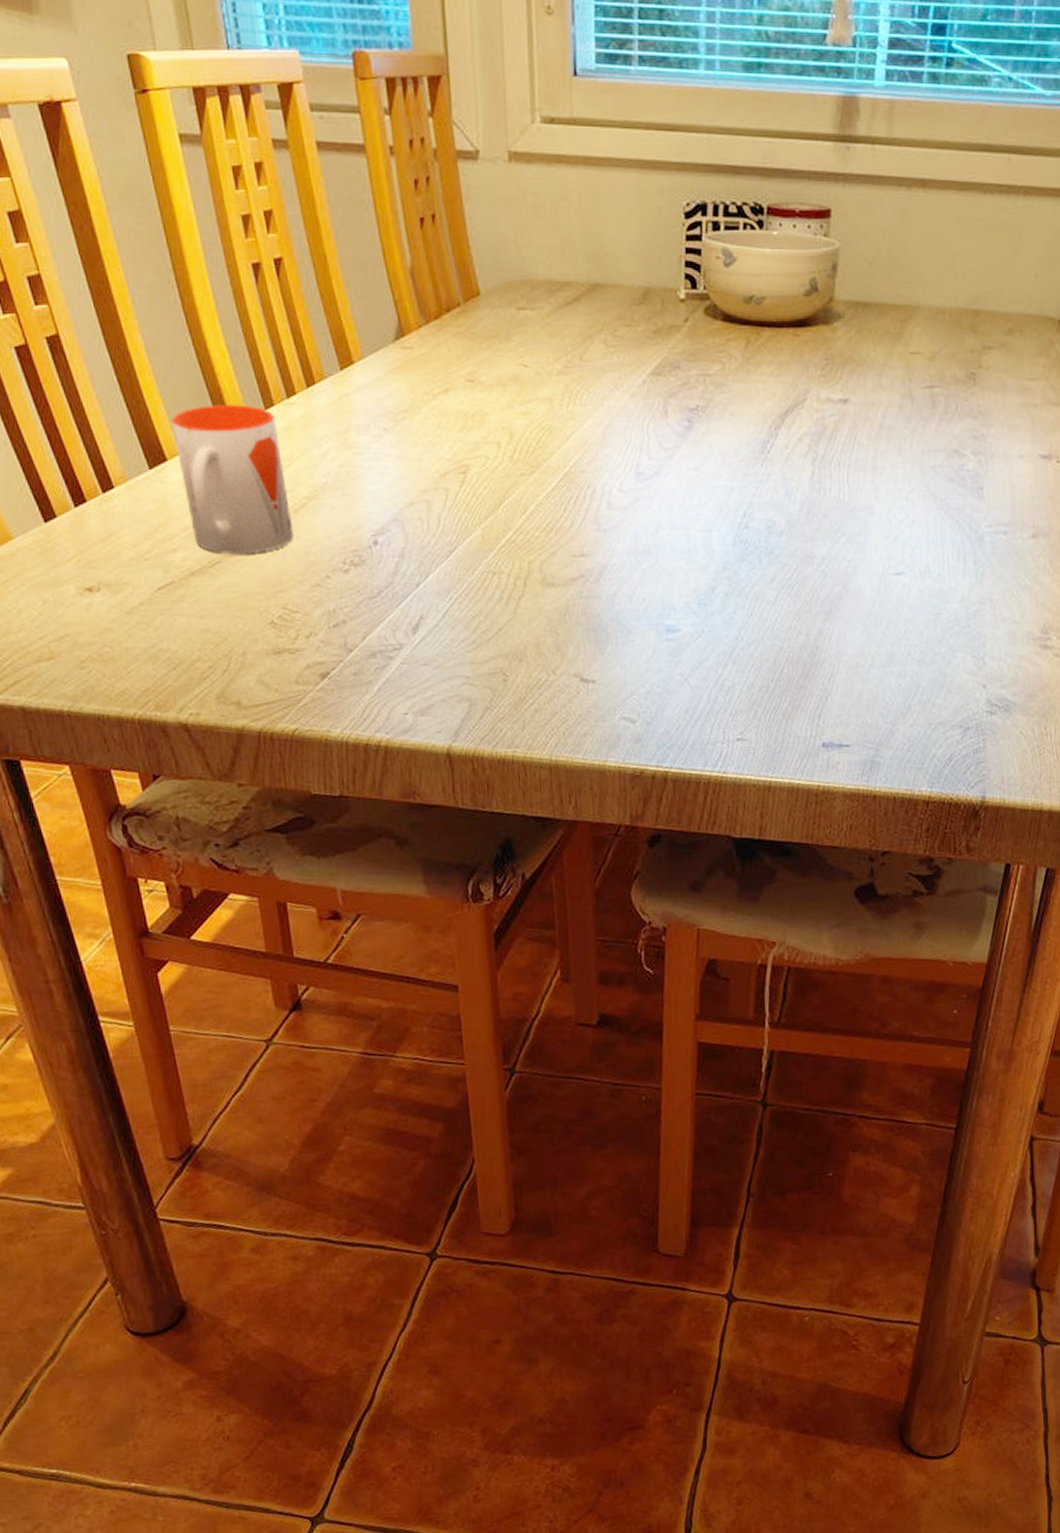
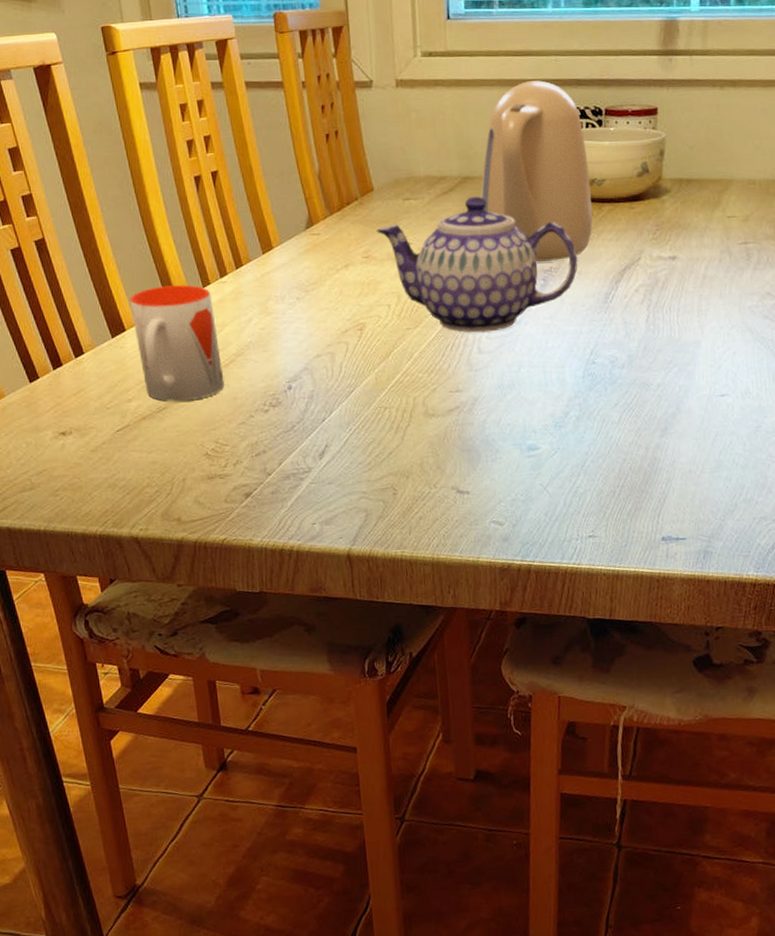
teapot: none [483,310,730,484] -> present [376,196,578,333]
kettle: none [613,164,749,397] -> present [480,80,593,262]

